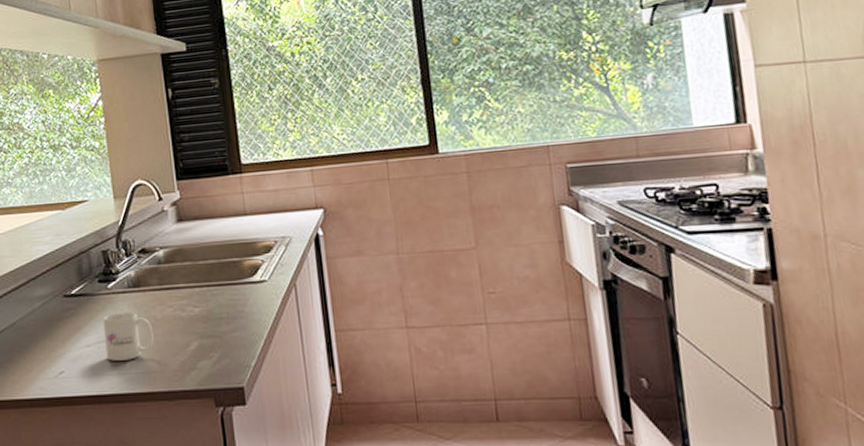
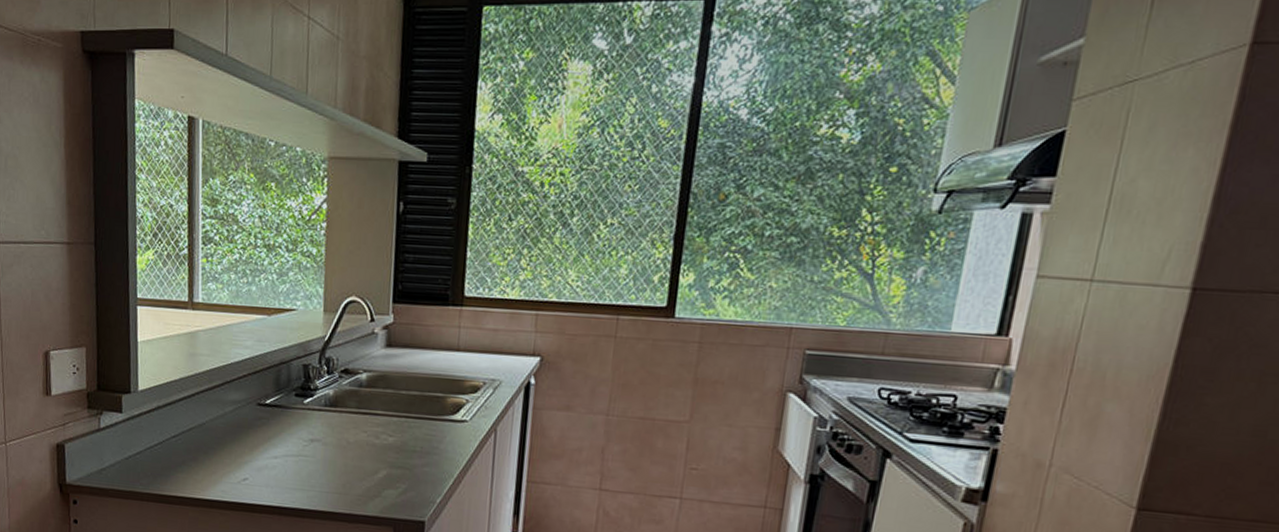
mug: present [103,312,154,361] -> none [292,429,343,478]

